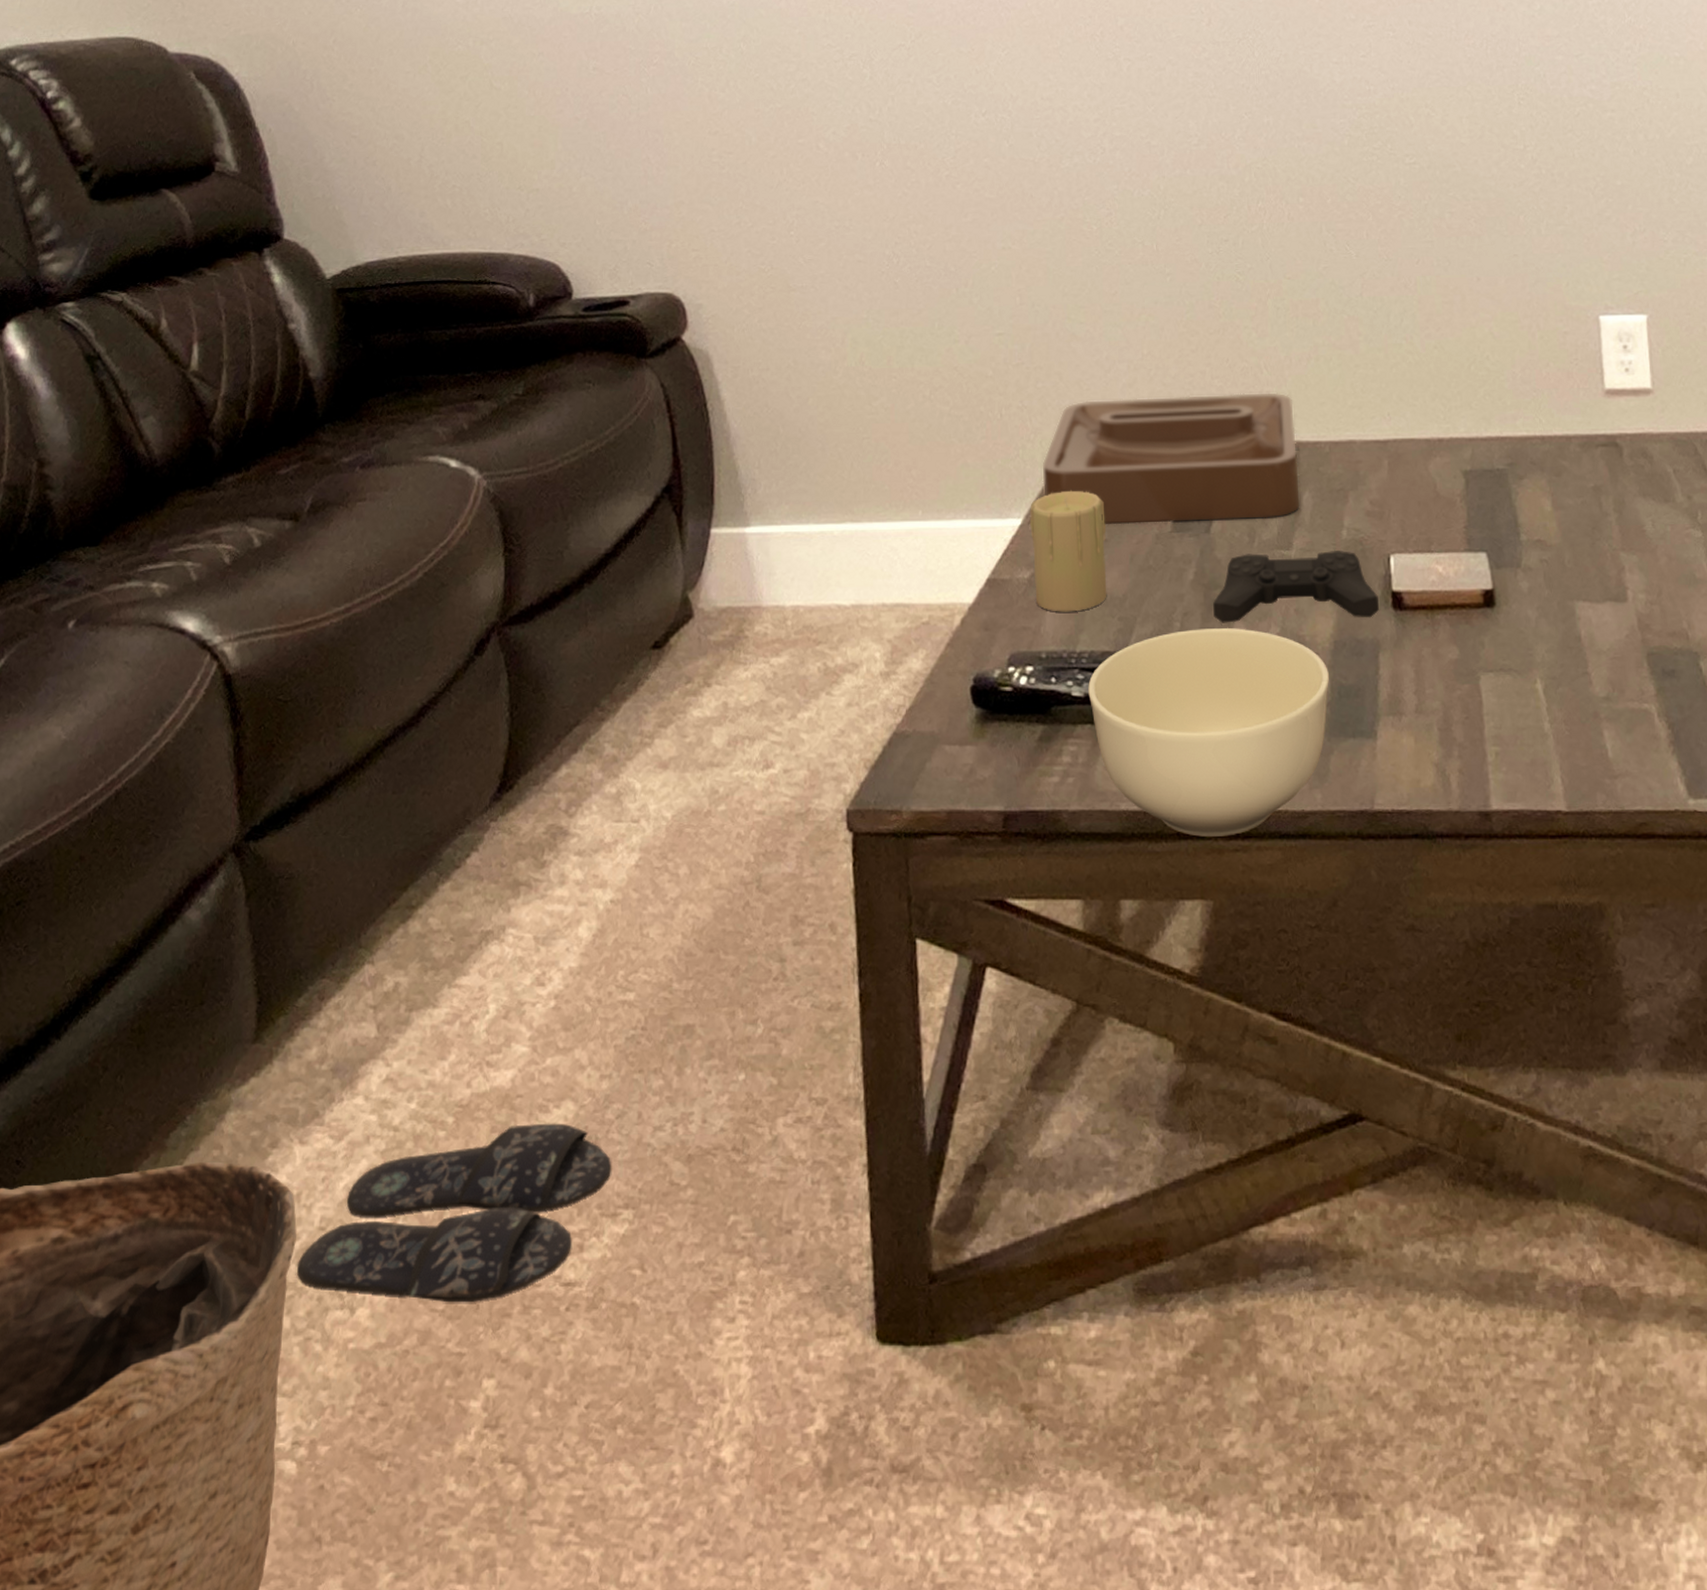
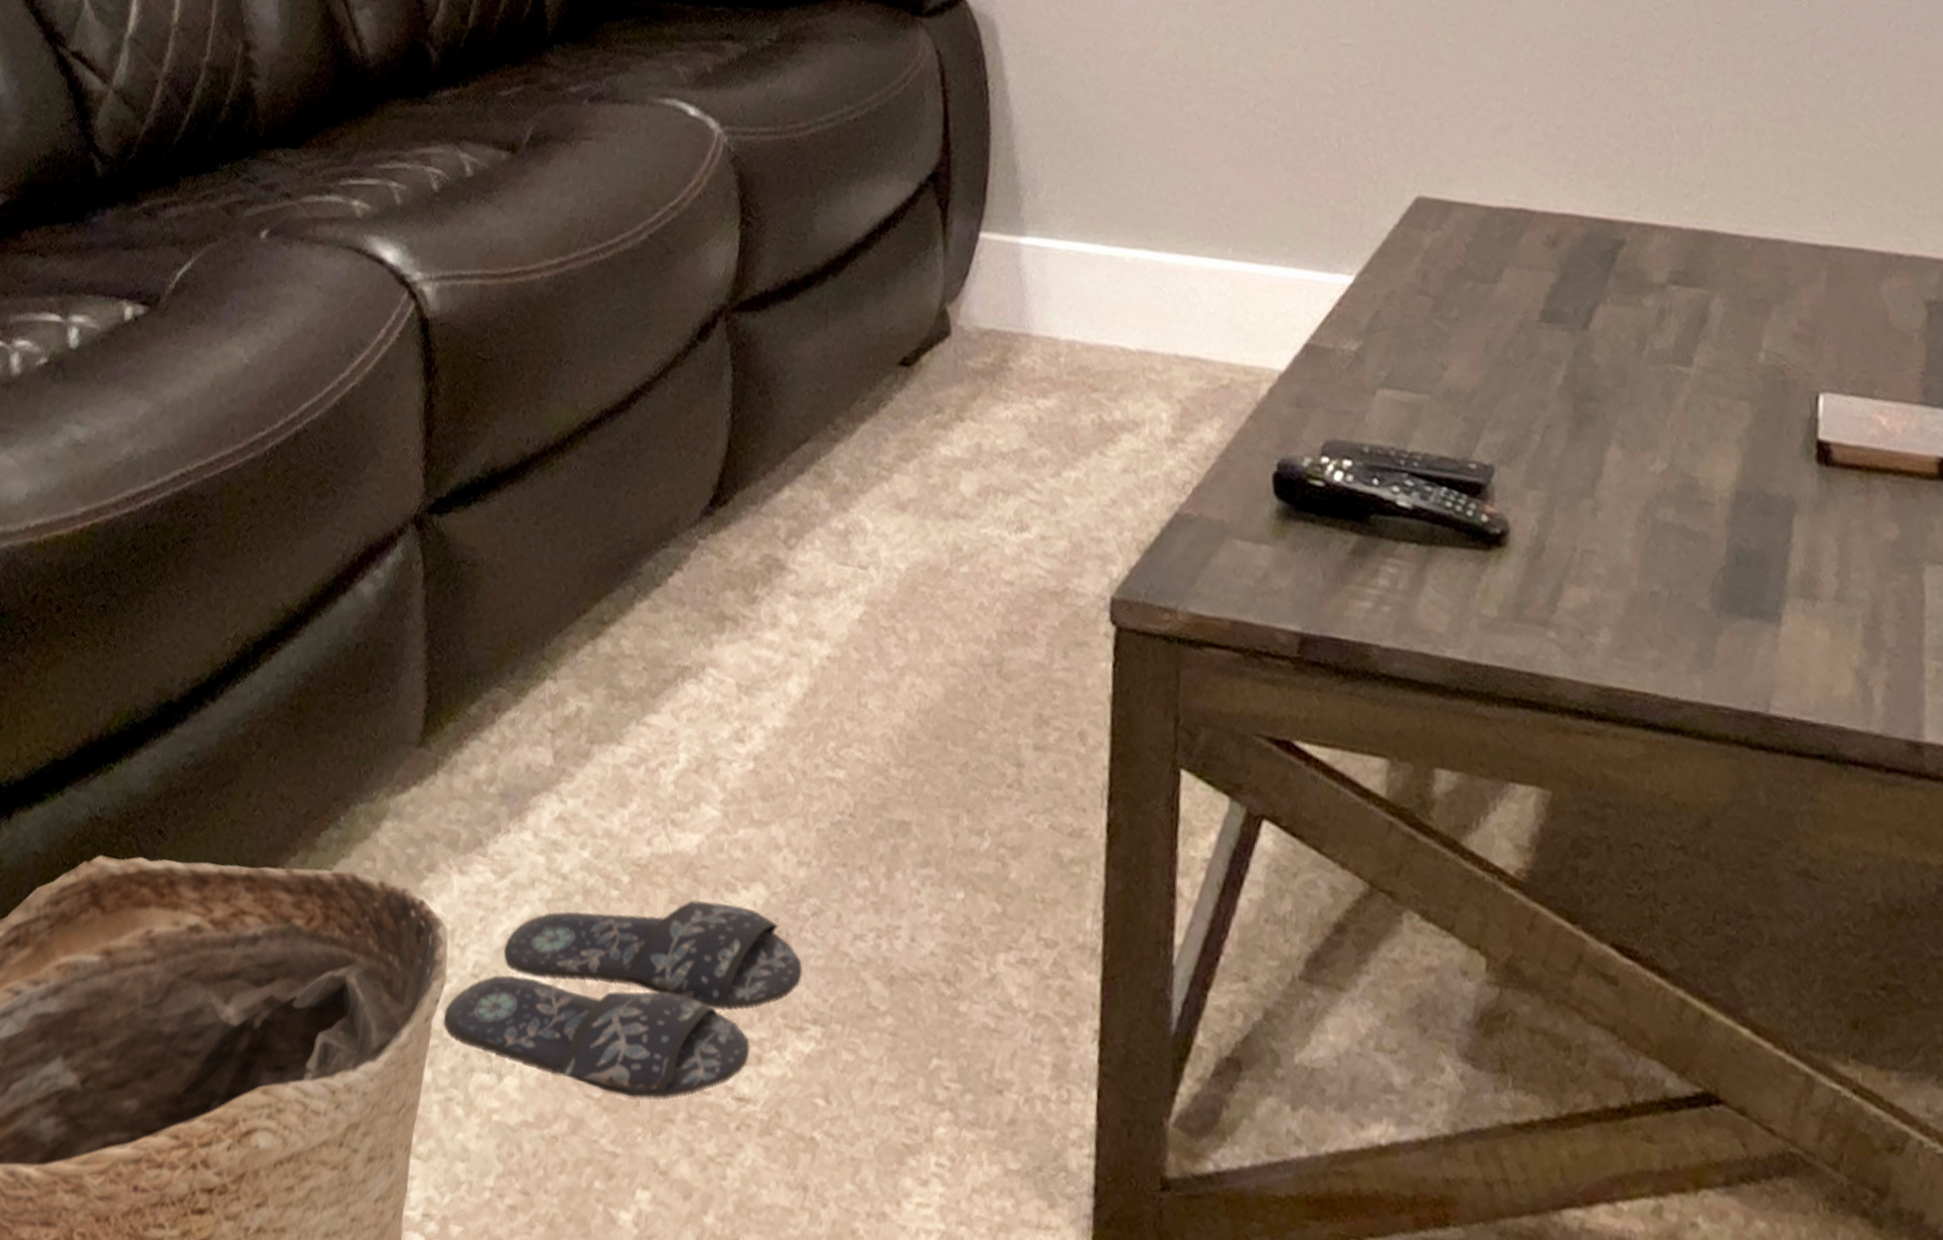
candle: present [1030,490,1107,612] -> none [1362,249,1458,402]
decorative tray: present [1042,392,1300,525] -> none [1382,141,1710,324]
bowl: present [1088,628,1330,837] -> none [1417,446,1727,714]
game controller: present [1213,549,1379,623] -> none [1584,362,1799,470]

